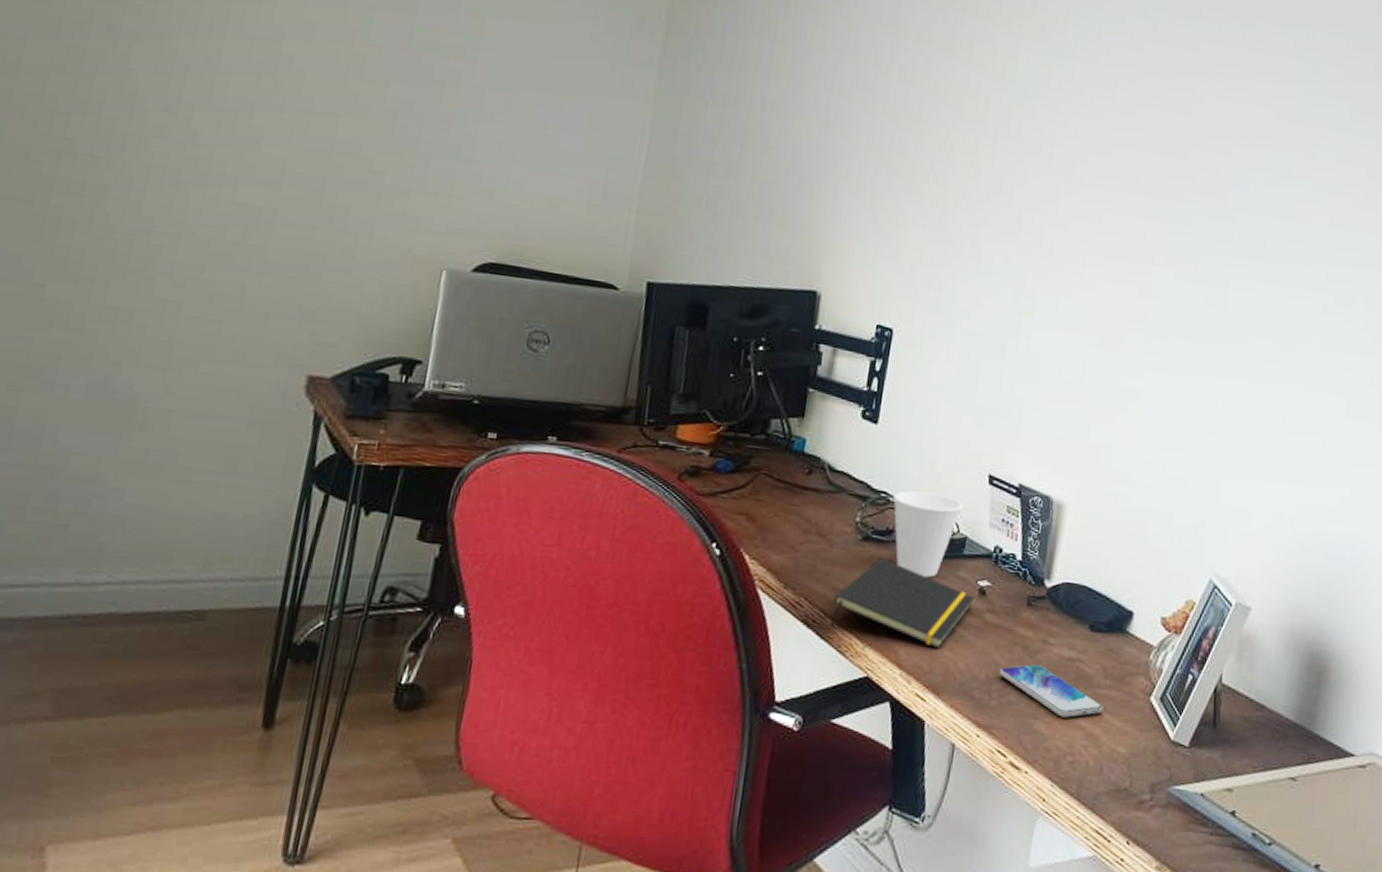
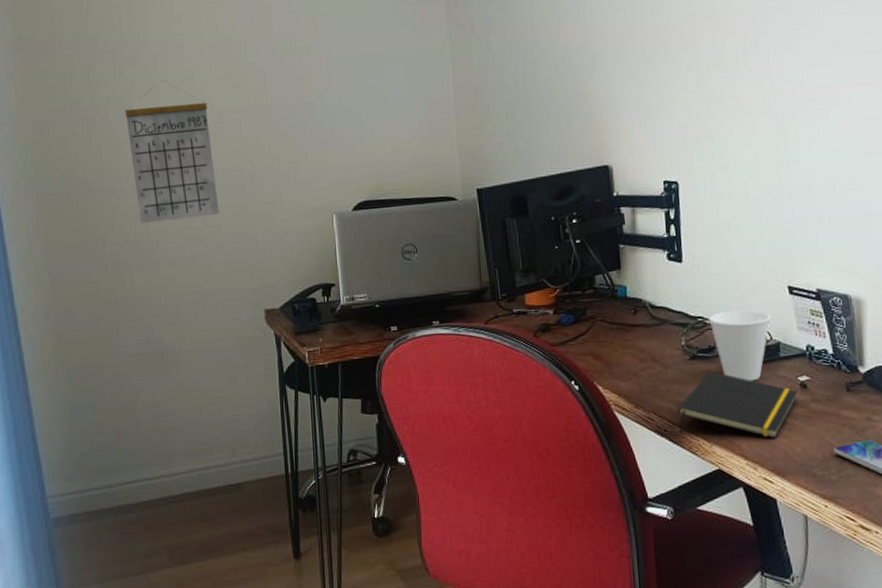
calendar: none [140,30,293,233] -> present [125,80,219,224]

